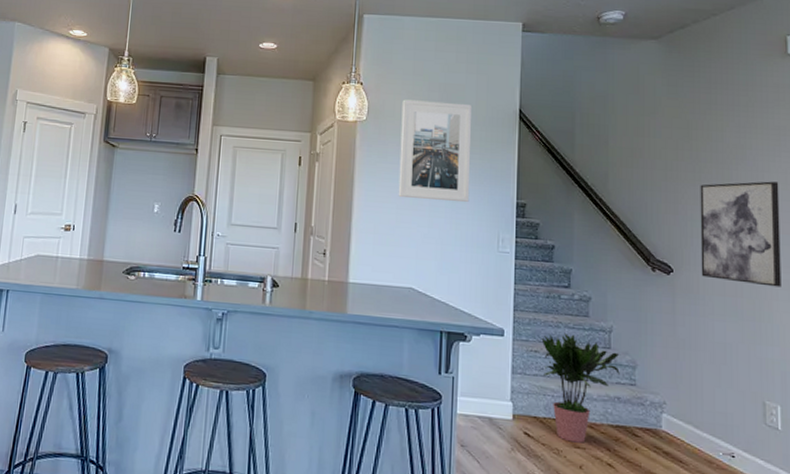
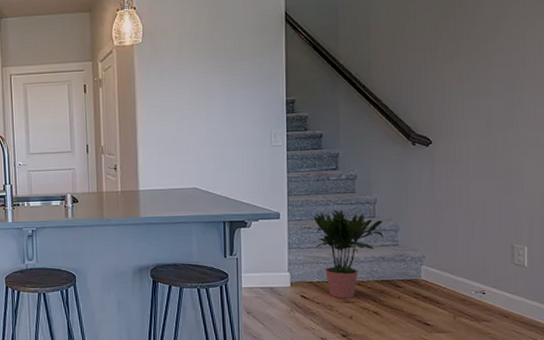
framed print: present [398,99,472,203] -> none [174,13,243,109]
wall art: present [700,181,781,287] -> none [457,47,533,145]

